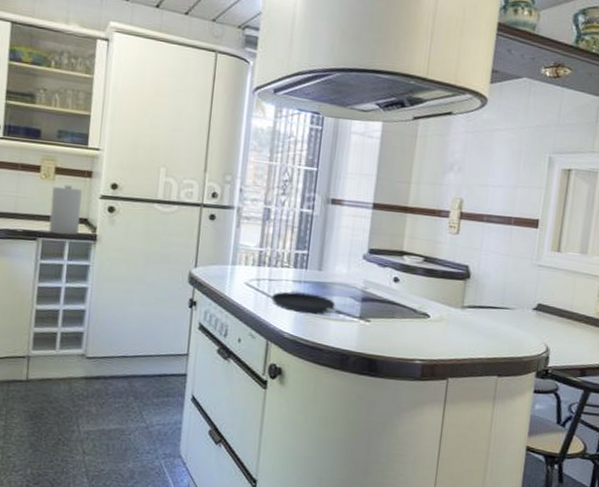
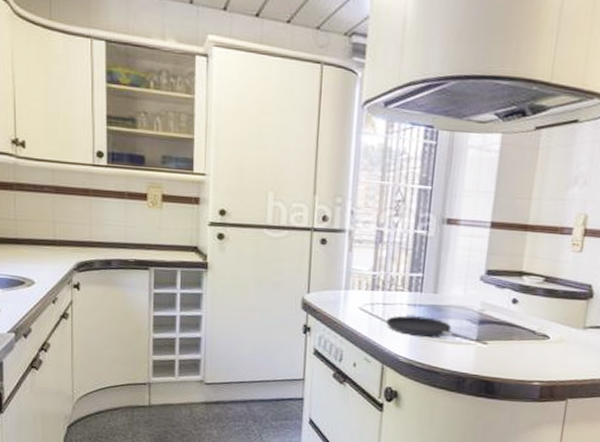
paper towel holder: present [49,184,82,235] -> none [160,212,190,264]

